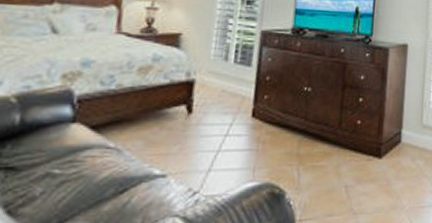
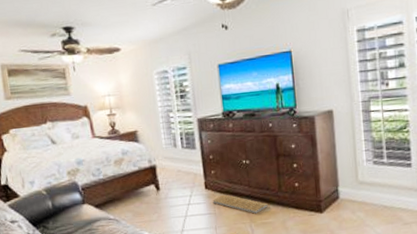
woven basket: none [257,126,323,154] -> present [212,194,268,214]

